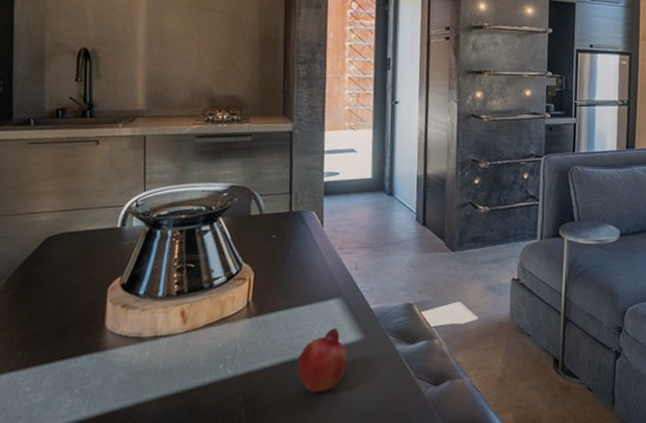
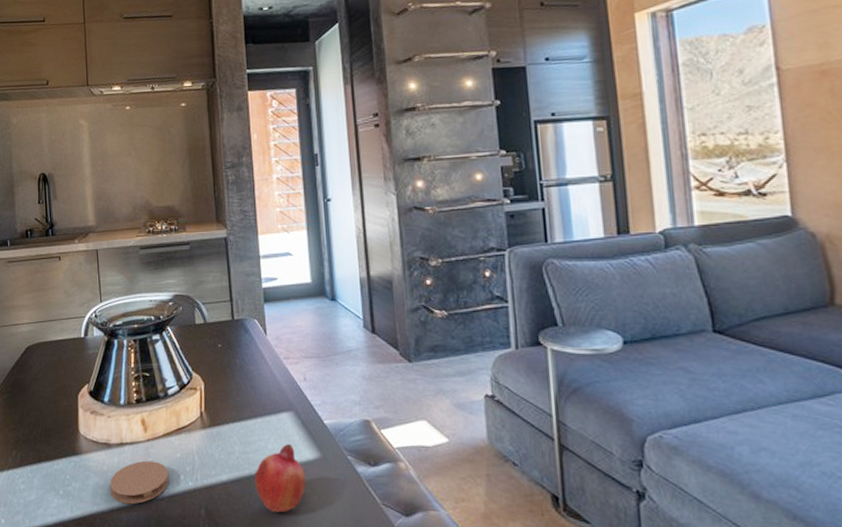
coaster: none [138,352,206,397] -> present [110,460,169,505]

